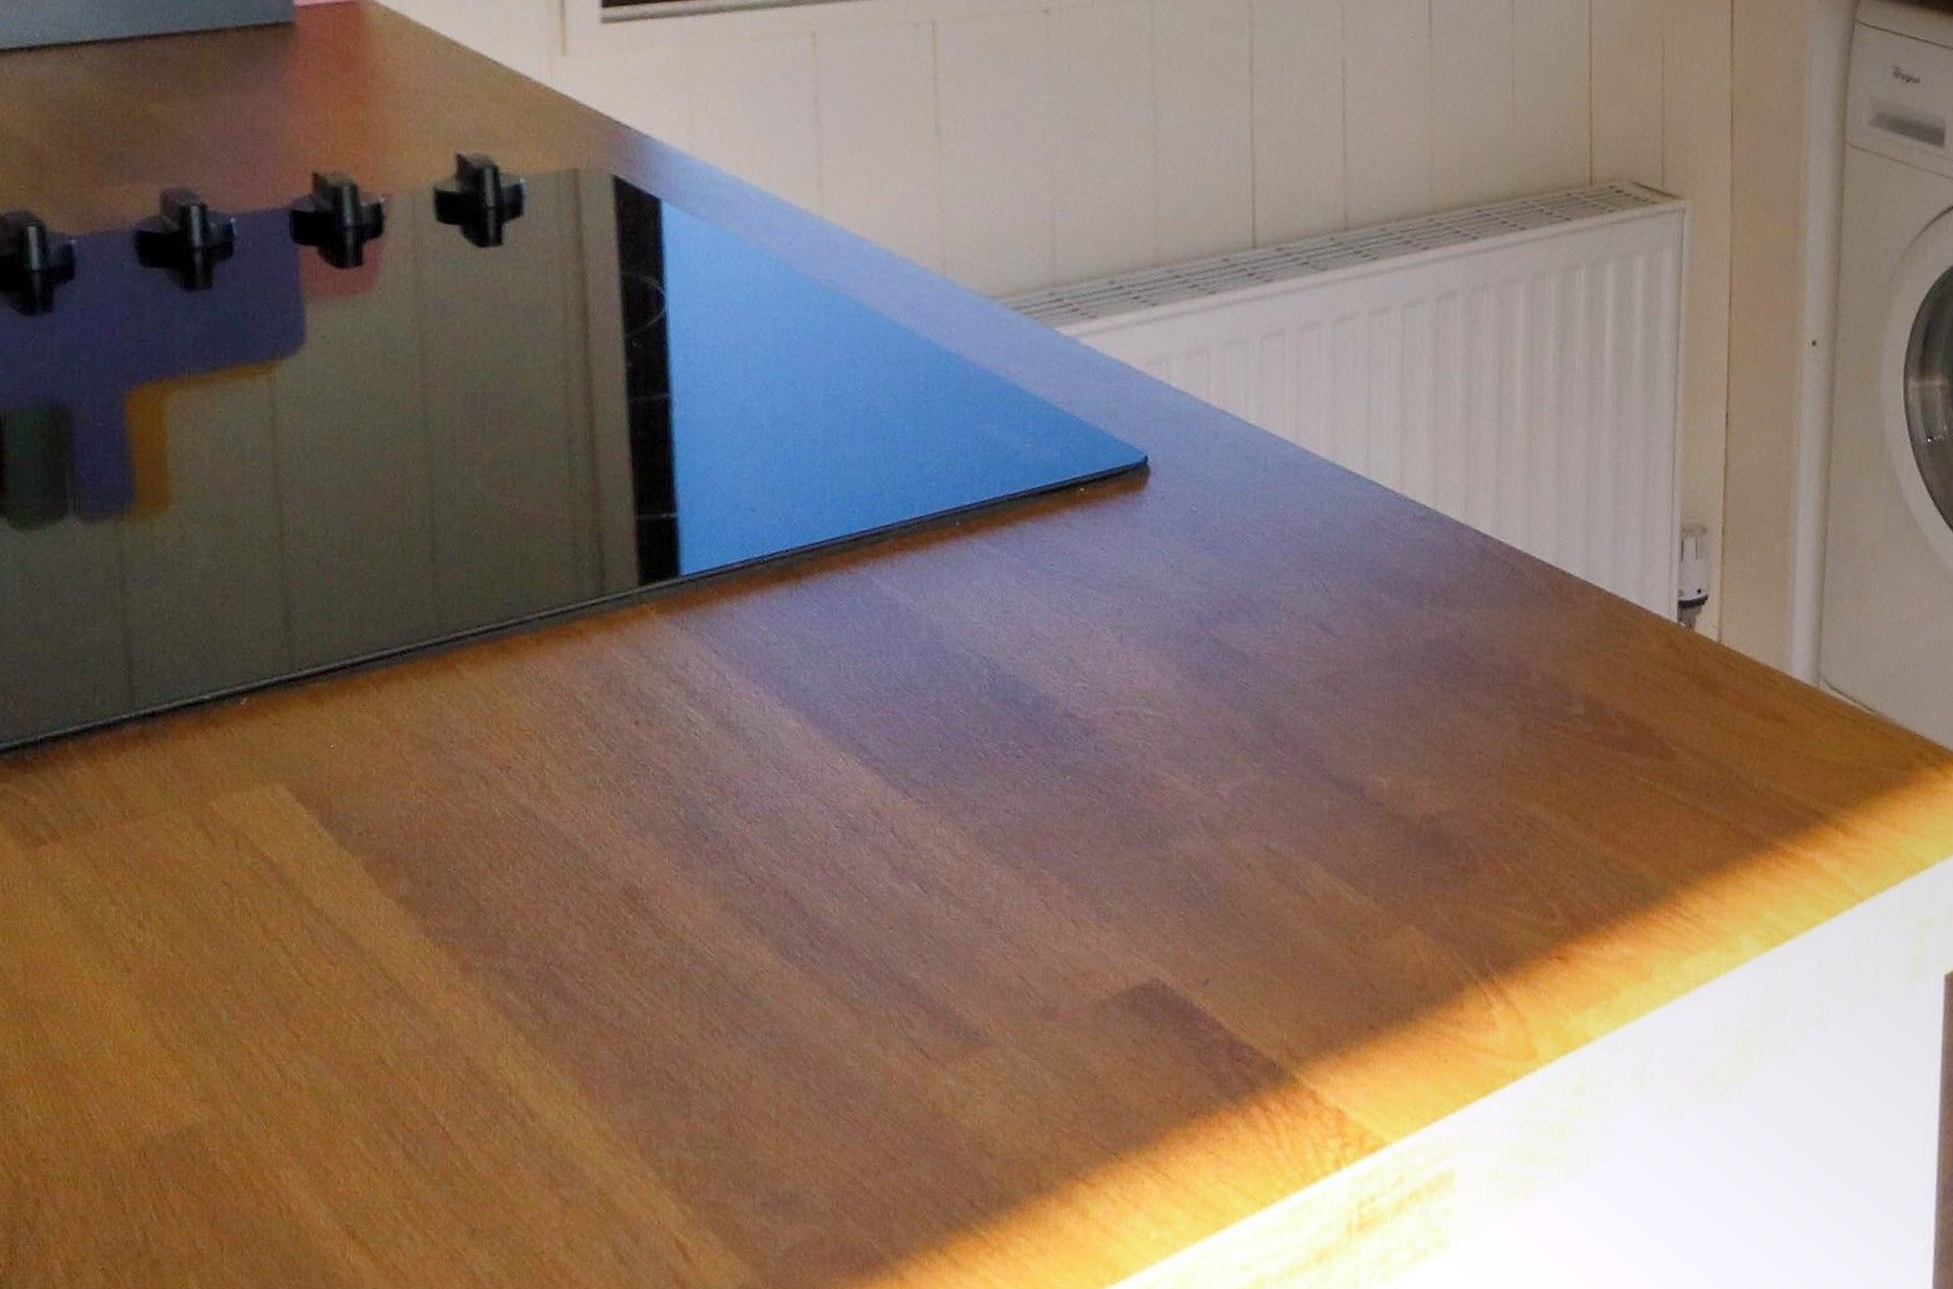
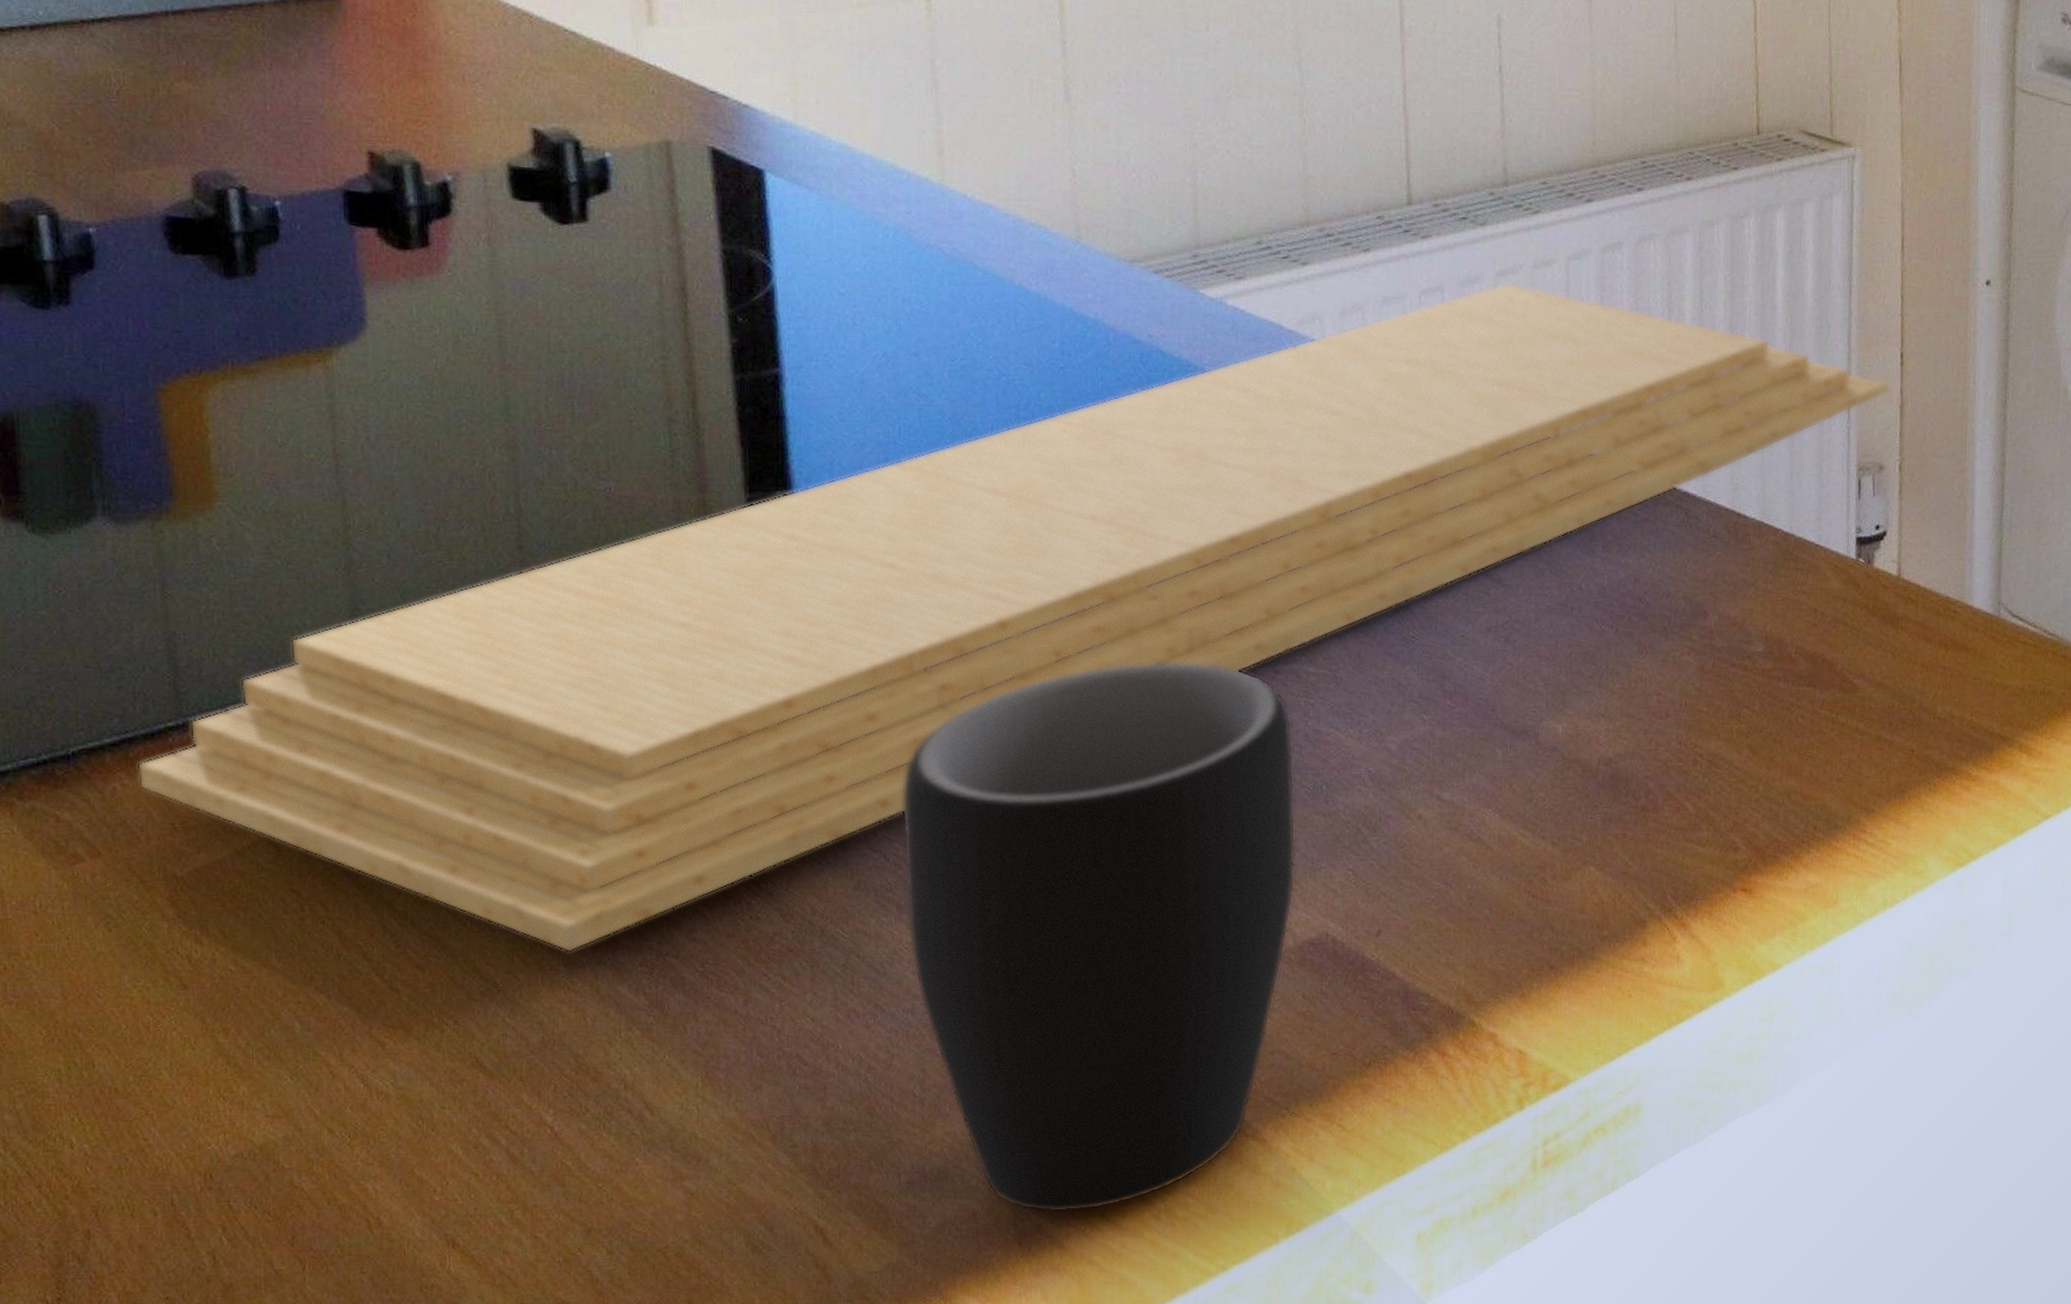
cutting board: none [94,328,1715,957] -> present [137,281,1891,953]
mug: none [766,699,1132,1245] -> present [901,663,1296,1213]

